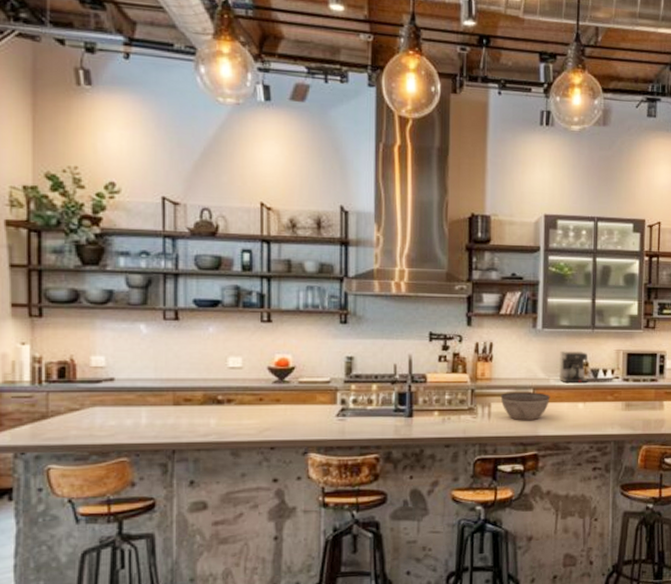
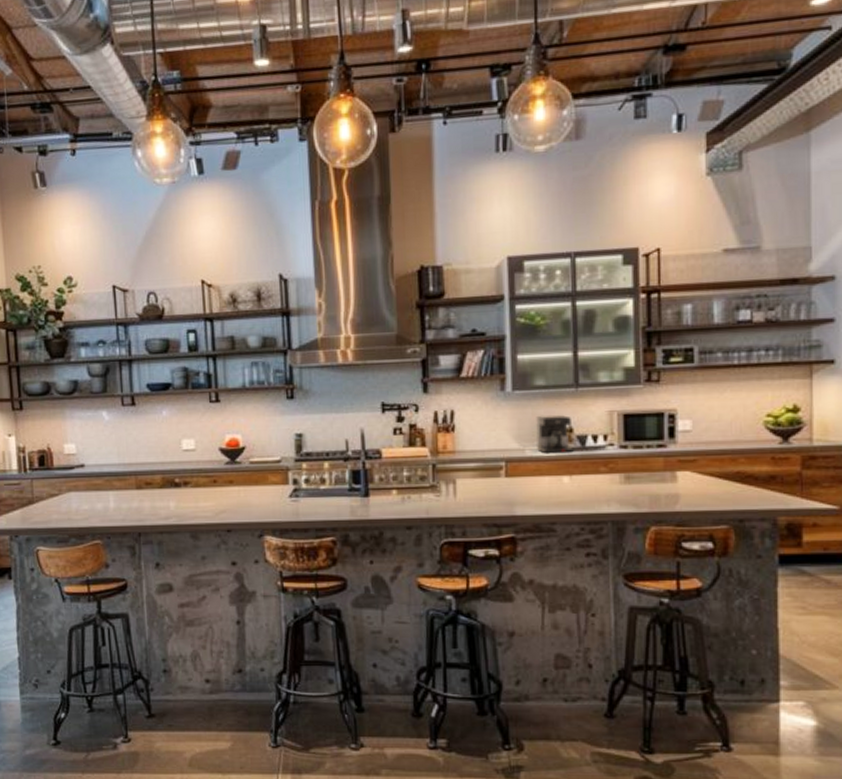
bowl: present [500,391,551,421] -> none [466,465,527,499]

